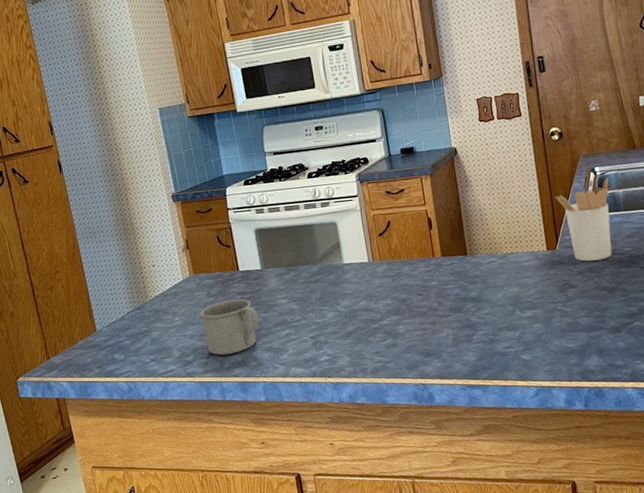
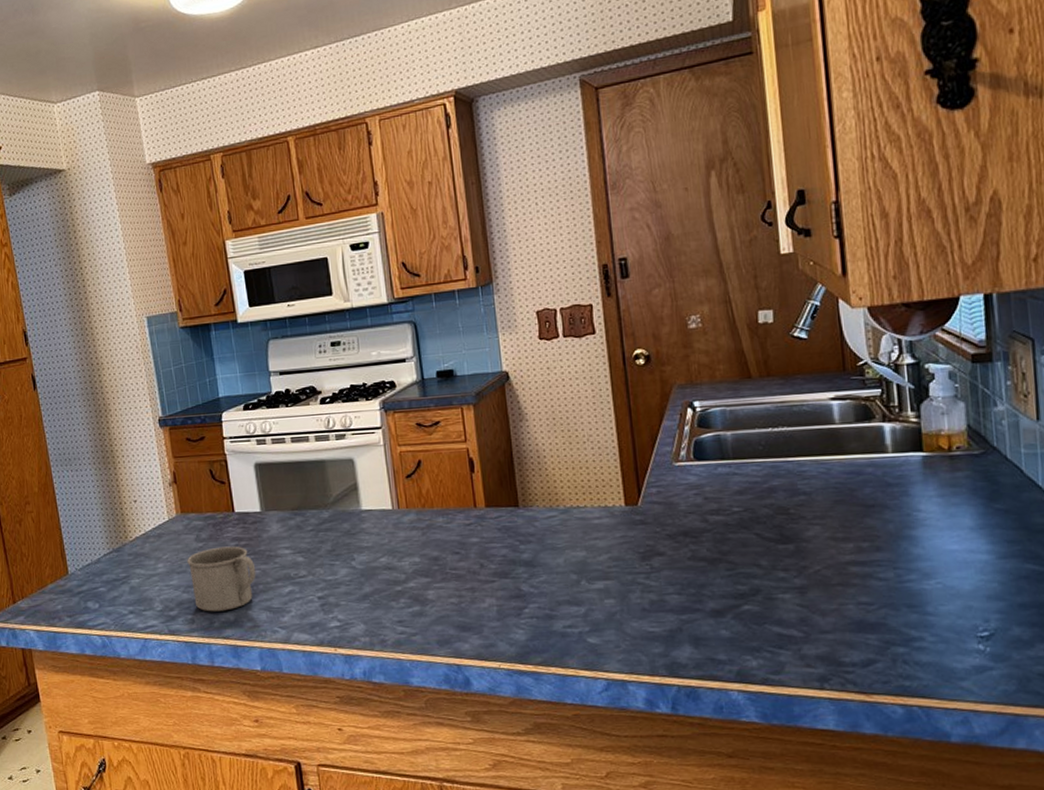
utensil holder: present [555,178,612,262] -> none [638,415,715,523]

